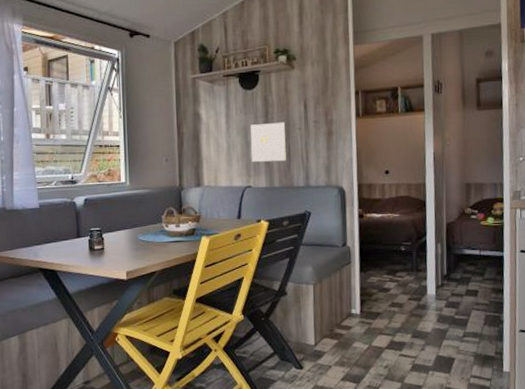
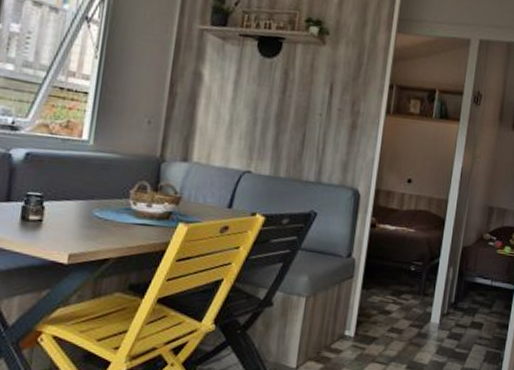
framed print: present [250,122,286,162] -> none [256,99,304,149]

